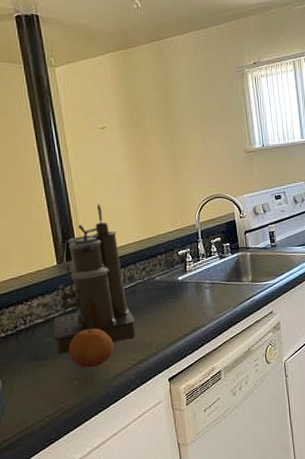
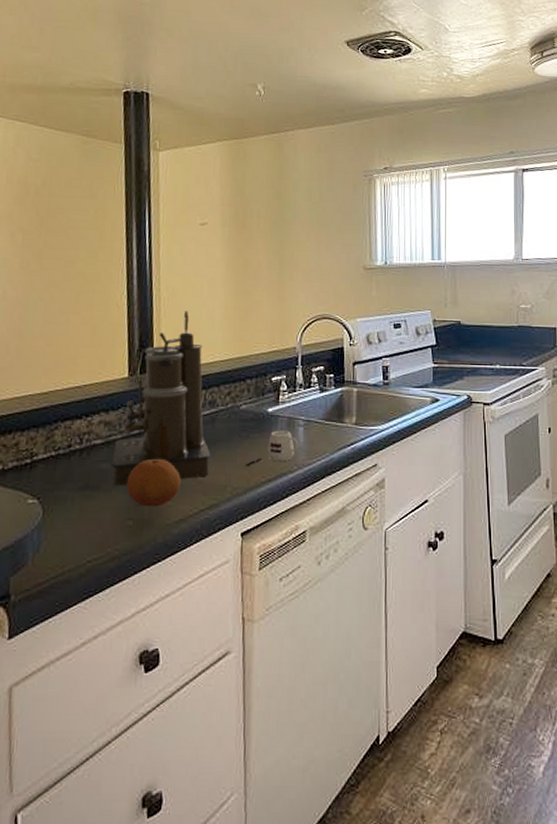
mug: none [165,293,207,327] -> present [245,430,299,467]

